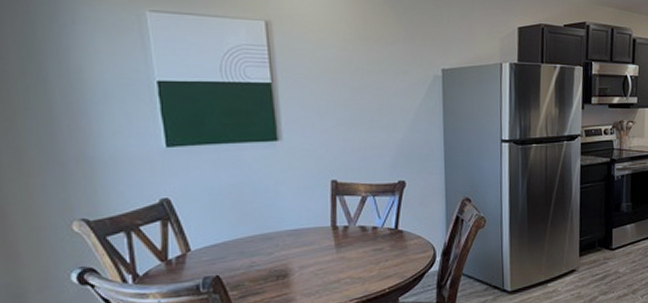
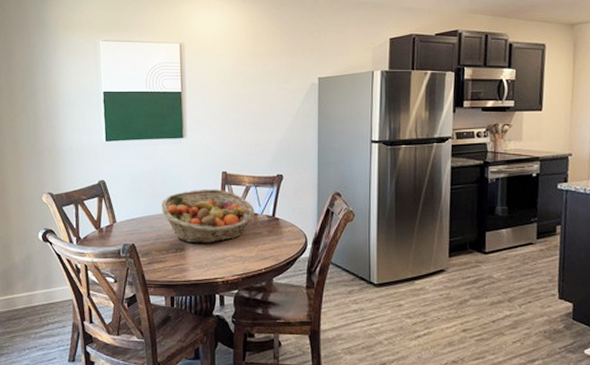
fruit basket: none [253,201,374,268] -> present [161,189,255,244]

